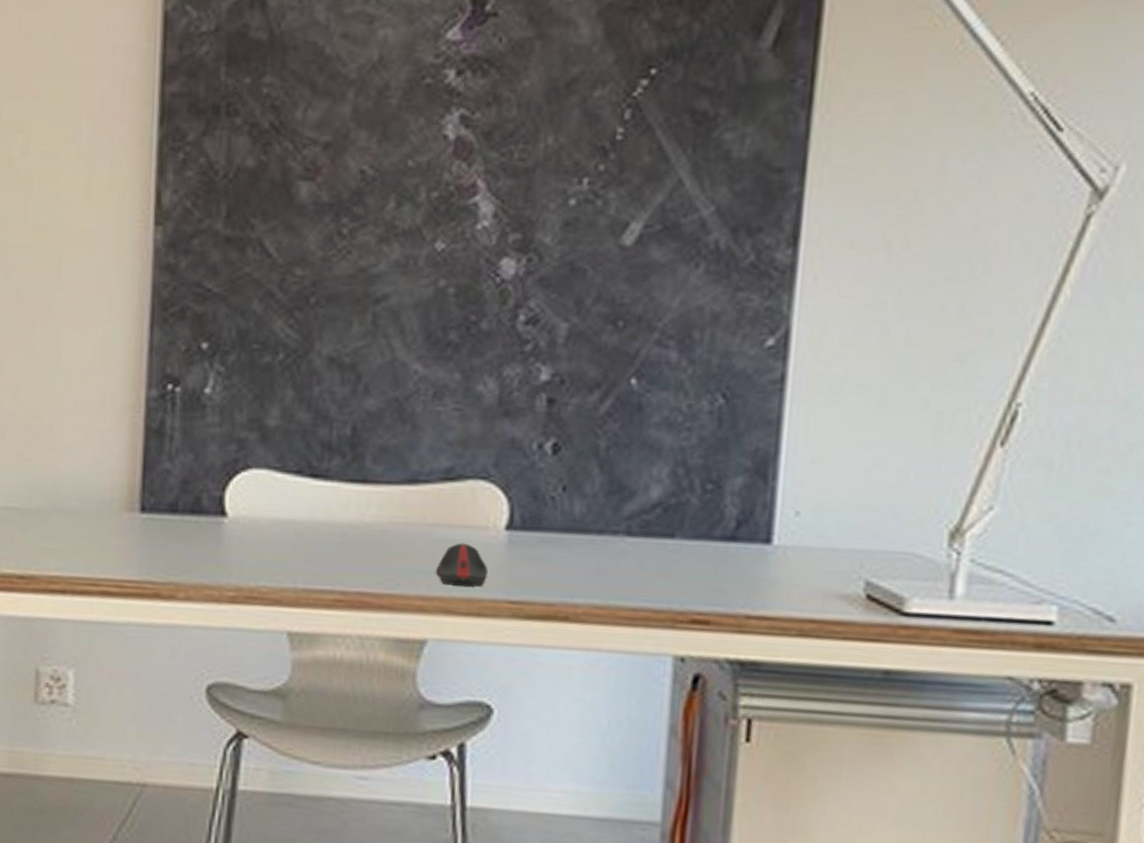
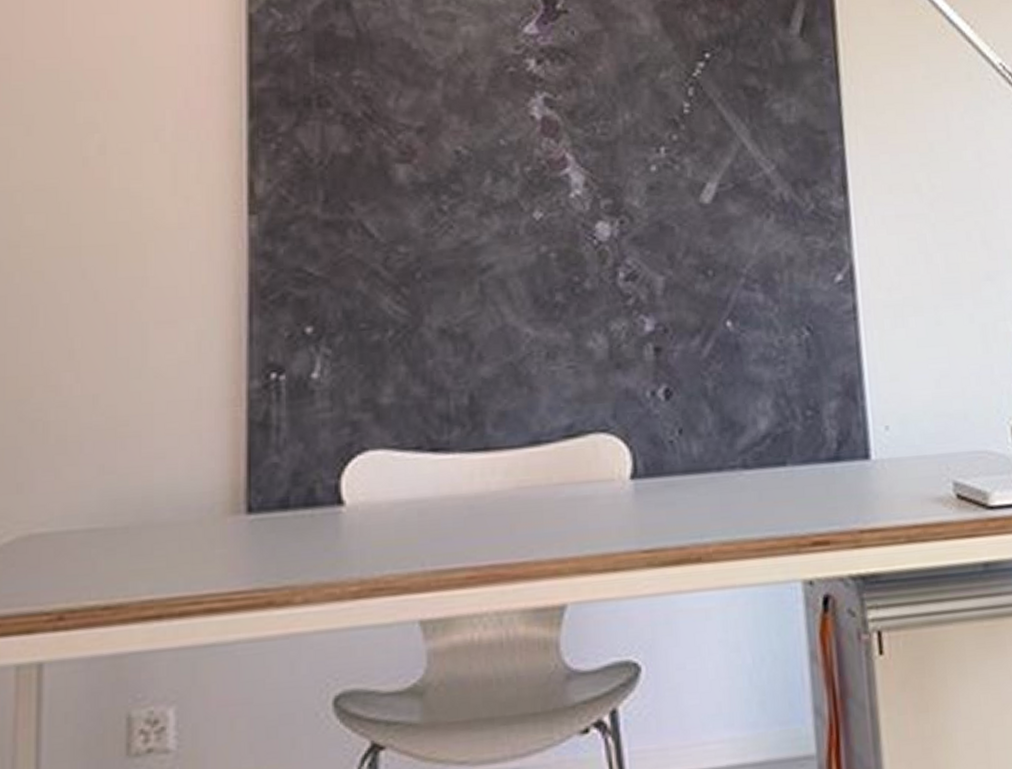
computer mouse: present [435,543,489,586] -> none [567,498,620,543]

